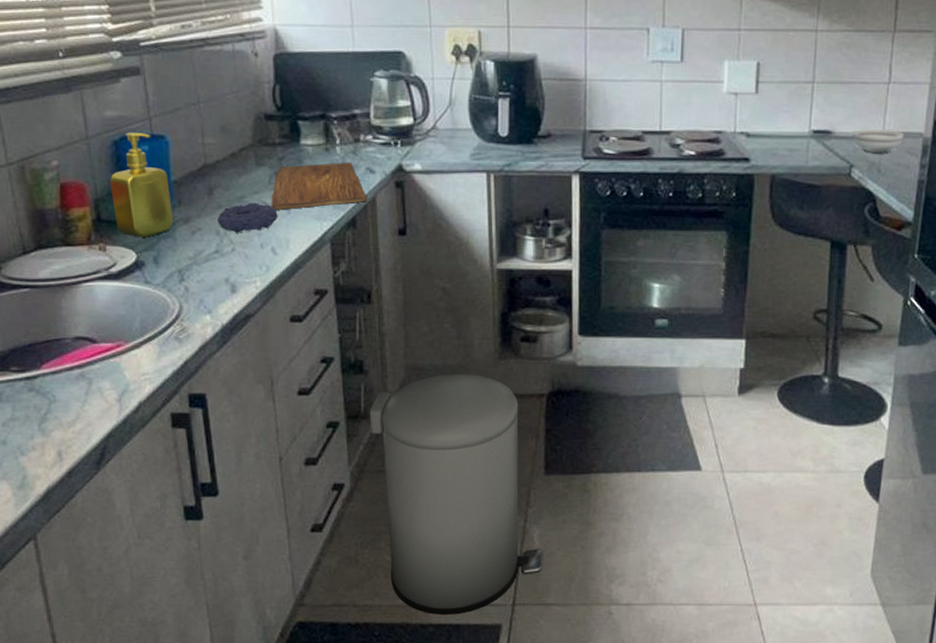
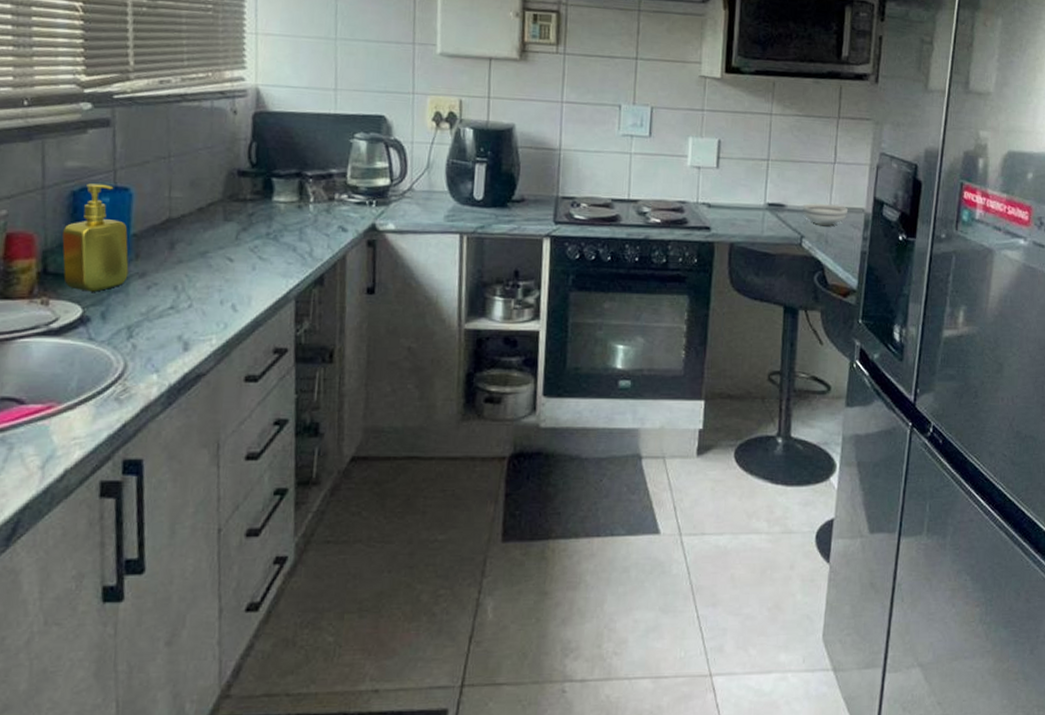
sponge: present [217,202,278,233] -> none [176,258,242,289]
cutting board: present [271,162,367,210] -> none [235,220,337,266]
pedal bin: present [369,374,544,615] -> none [321,436,497,701]

